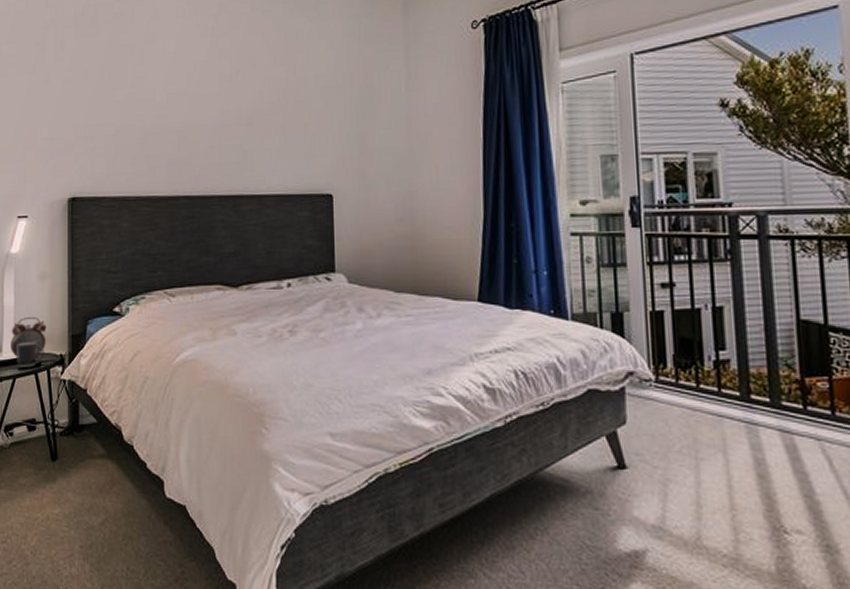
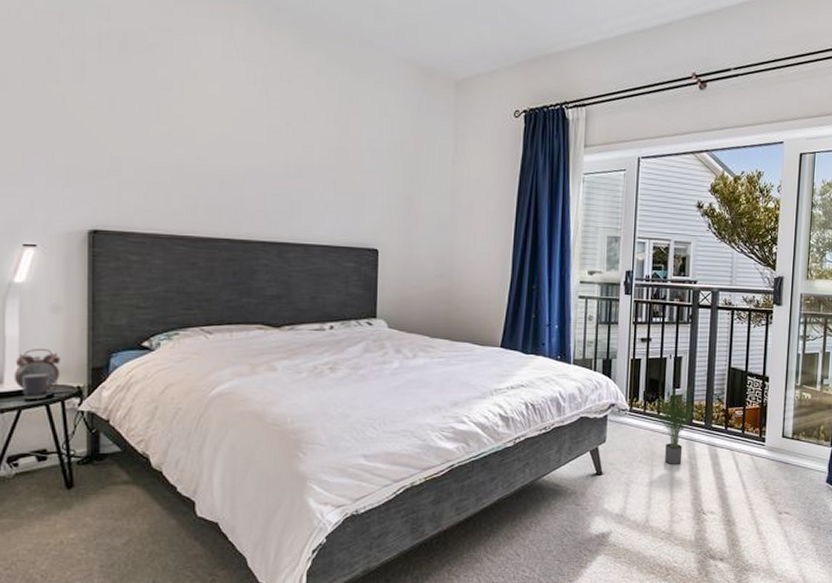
potted plant: none [680,343,757,459] -> present [647,383,698,465]

